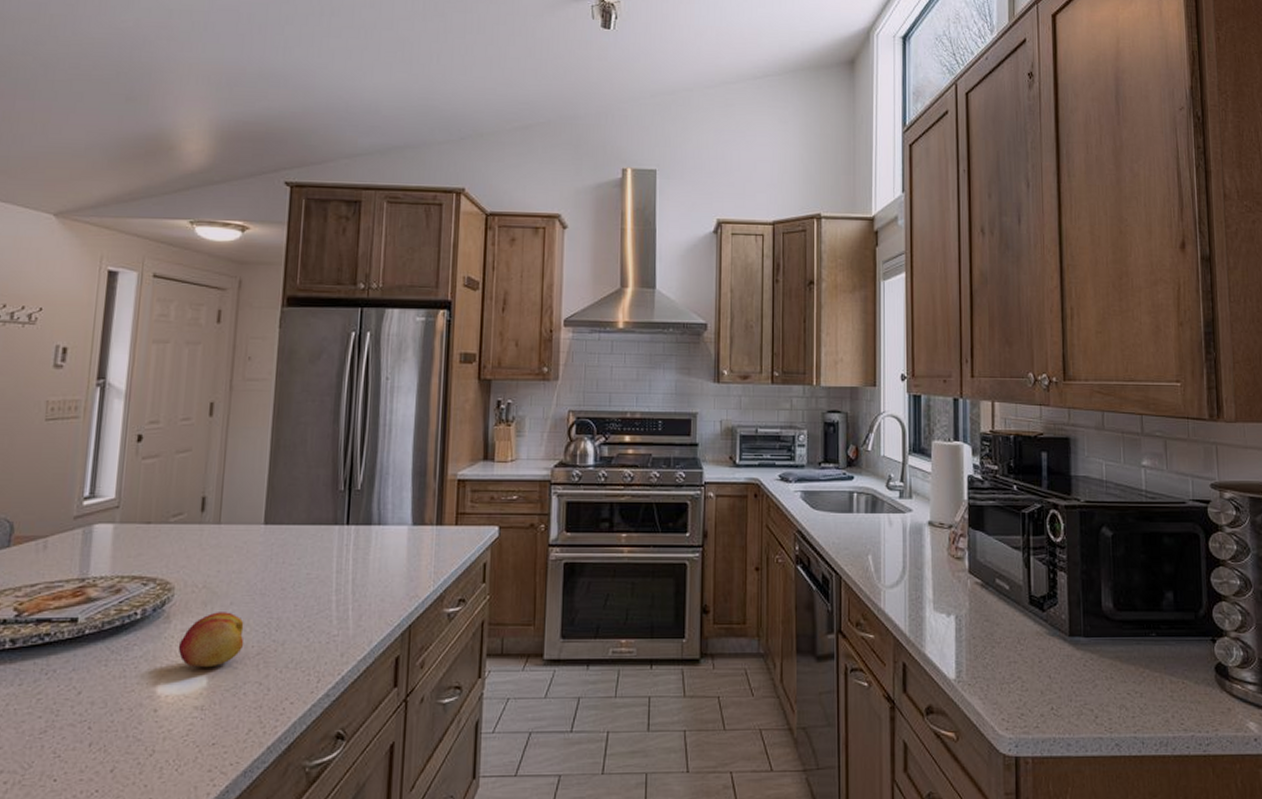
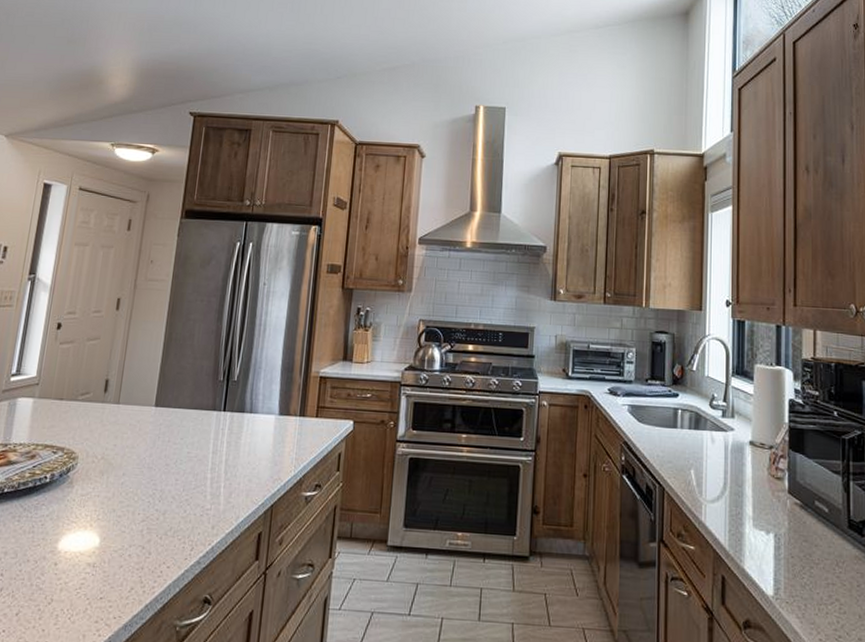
fruit: present [178,612,244,668] -> none [77,481,133,530]

